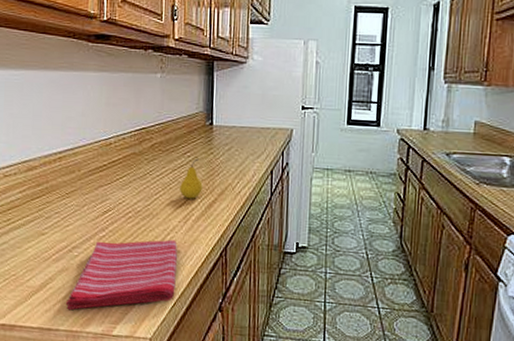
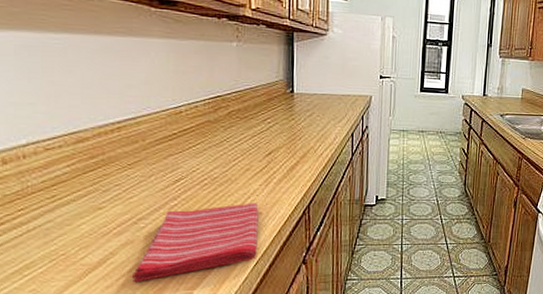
fruit: present [180,158,203,199] -> none [260,124,284,163]

